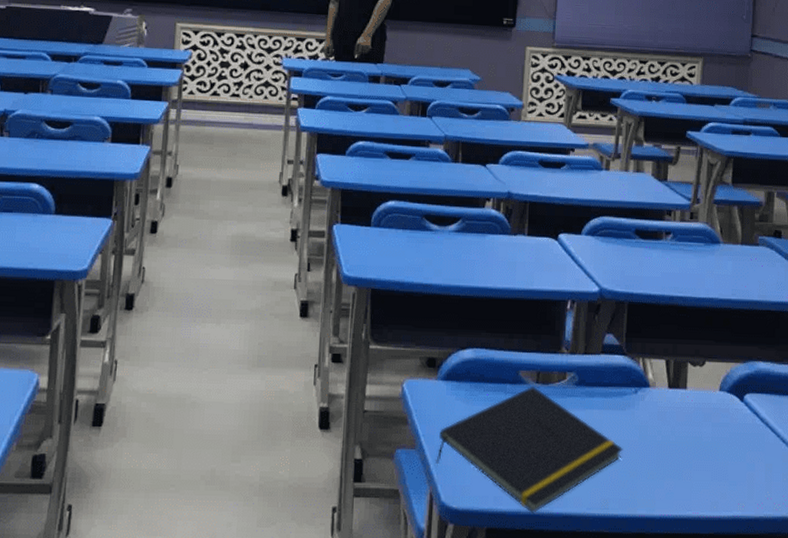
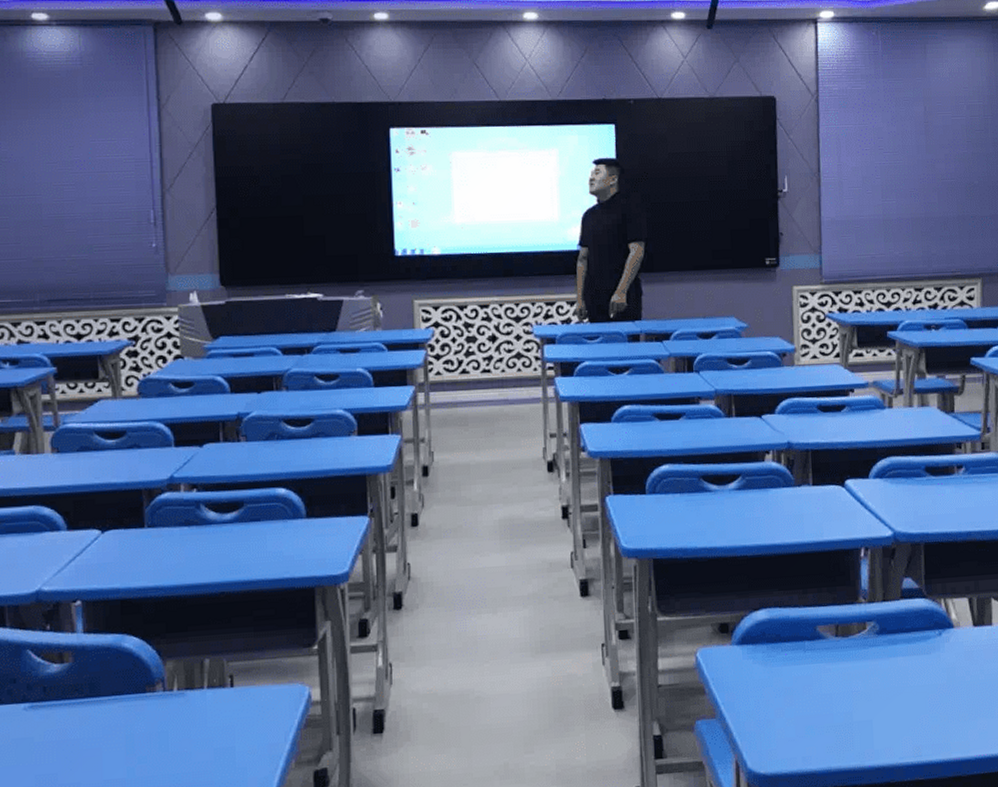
notepad: present [436,386,624,513] -> none [738,640,932,769]

